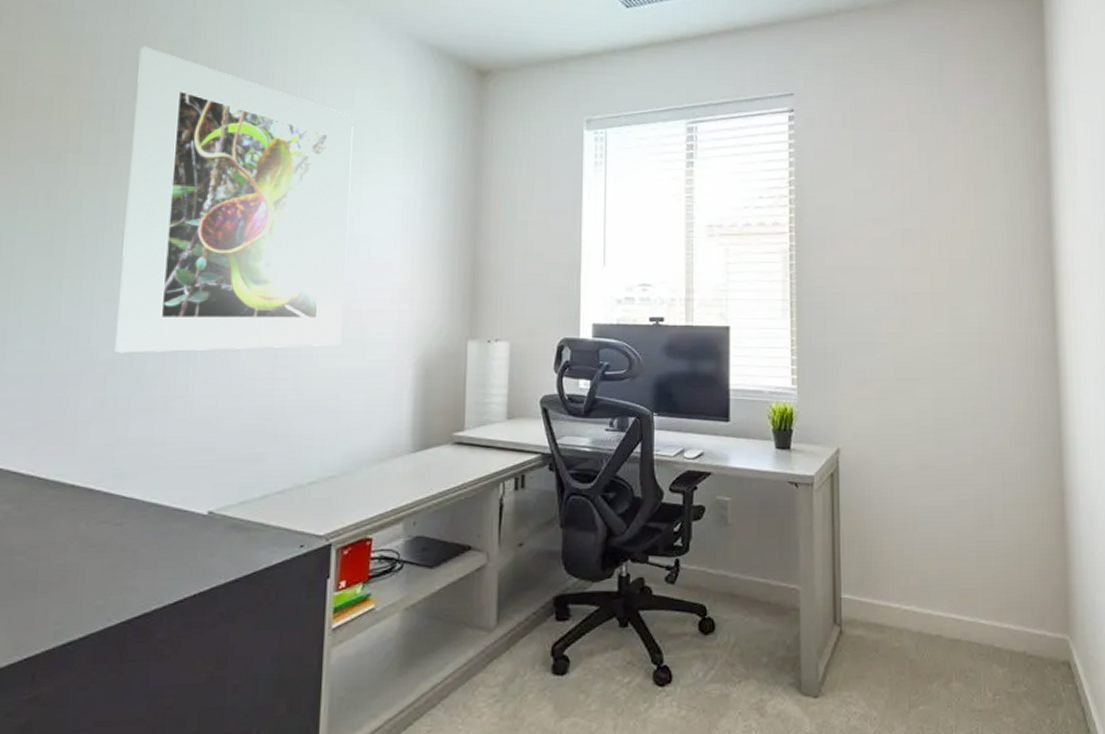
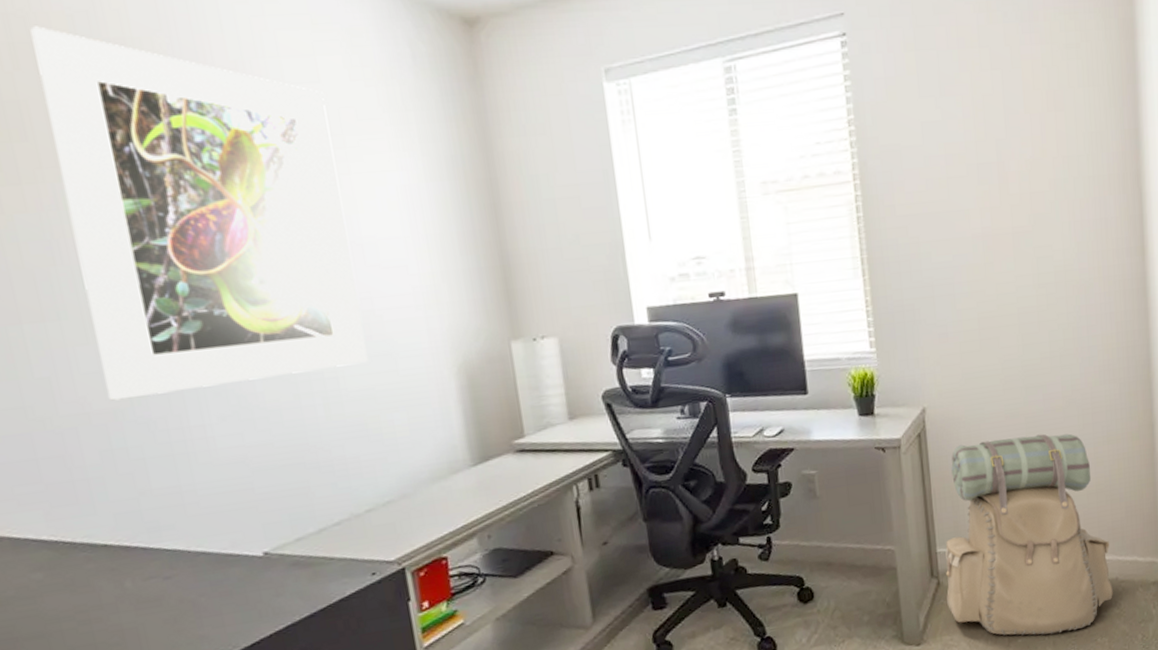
backpack: none [848,488,1020,705] -> present [945,433,1113,636]

